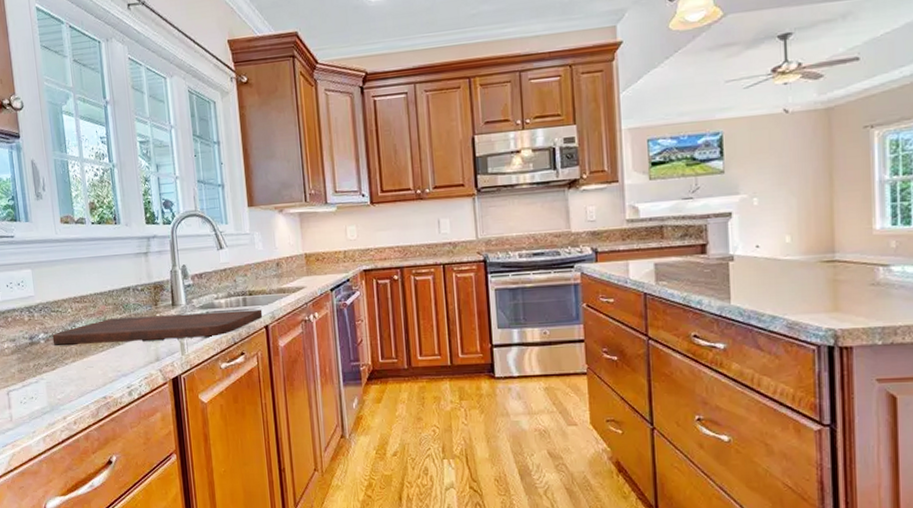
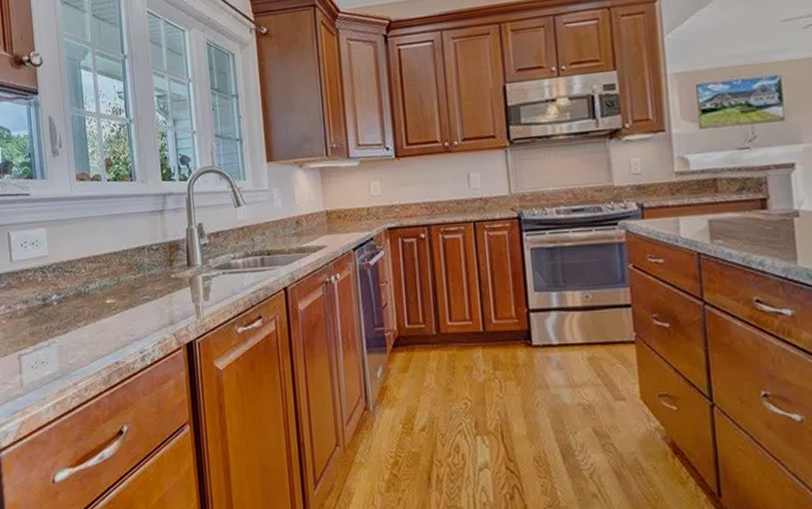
cutting board: present [52,309,263,345] -> none [65,270,282,307]

